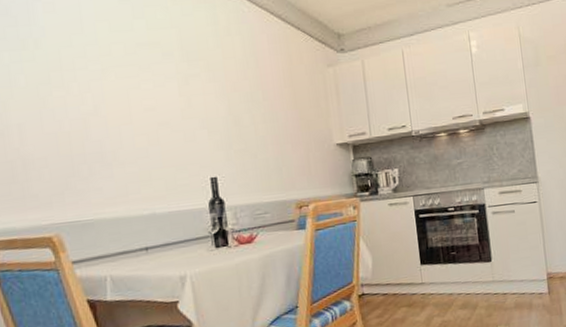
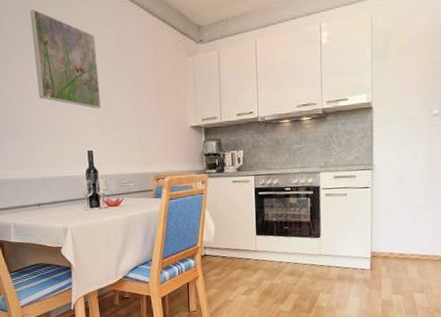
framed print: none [132,14,226,128] -> present [29,9,101,109]

